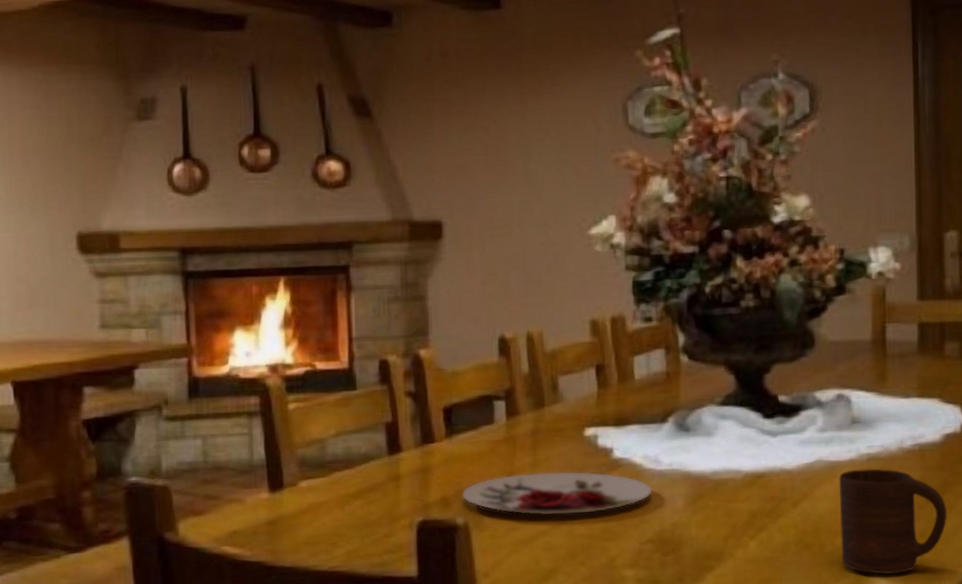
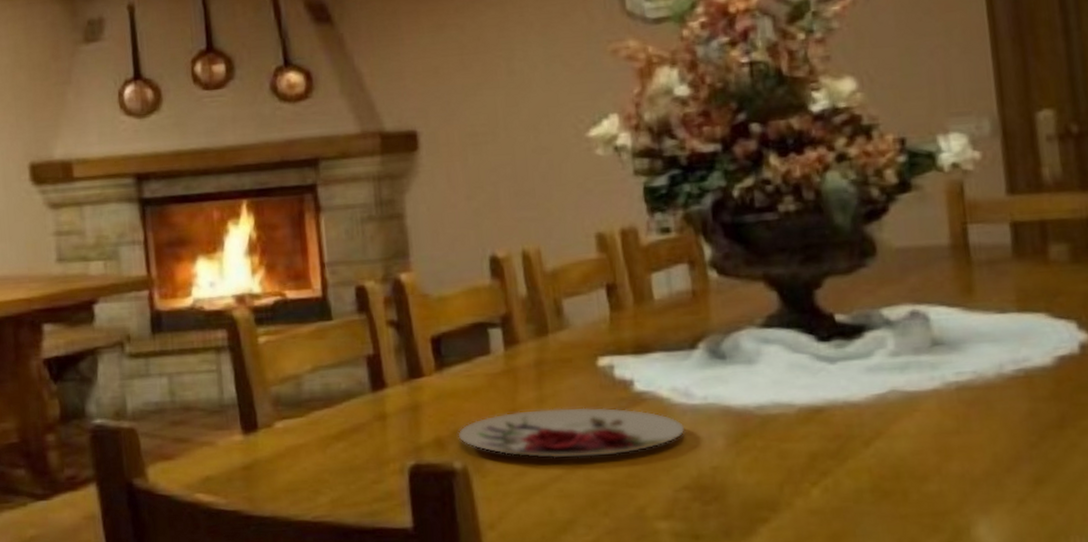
cup: present [839,468,947,575] -> none [921,399,1070,529]

